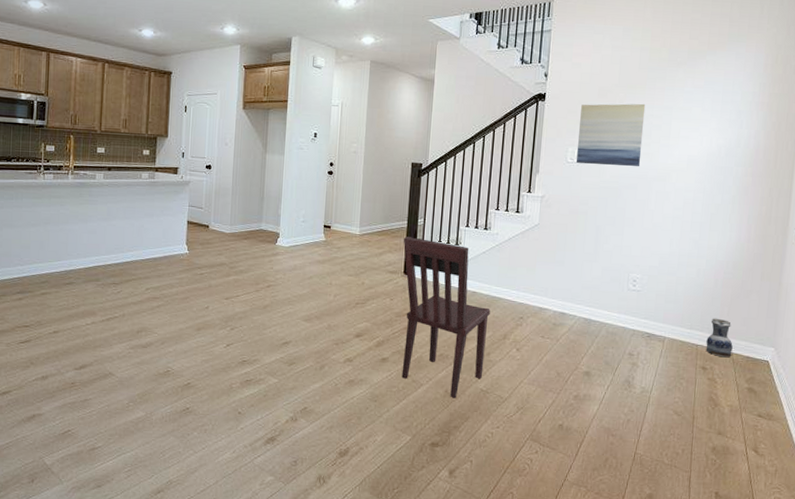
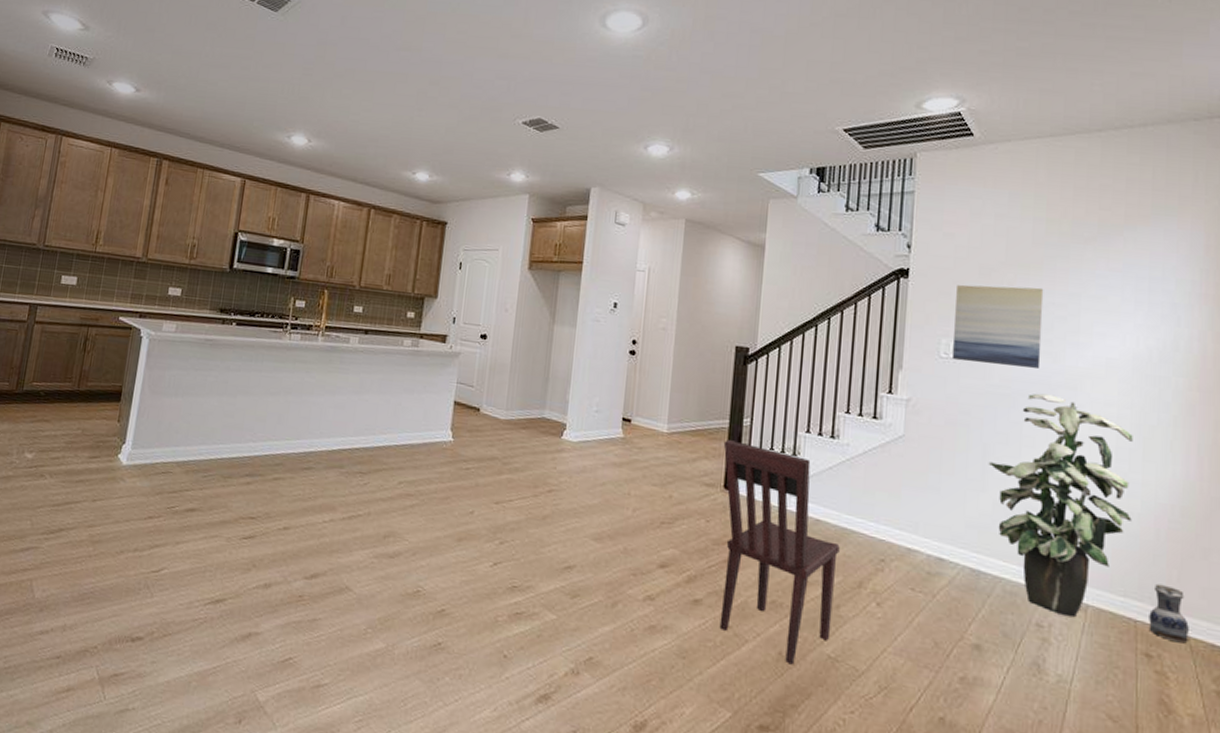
indoor plant: none [599,185,704,347] -> present [988,393,1133,618]

